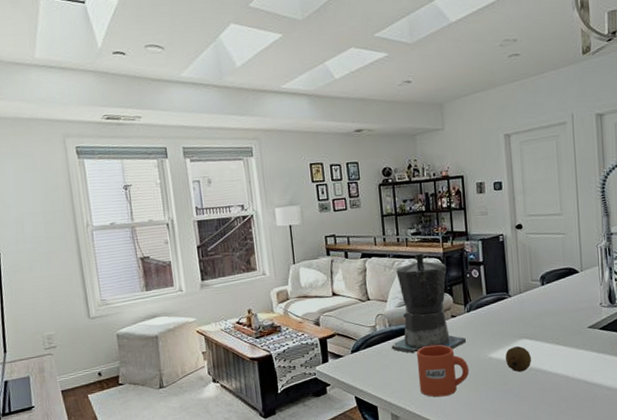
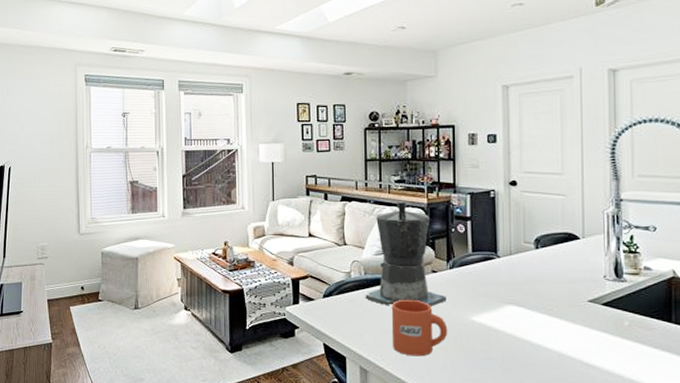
fruit: present [505,346,531,372] -> none [490,312,519,341]

